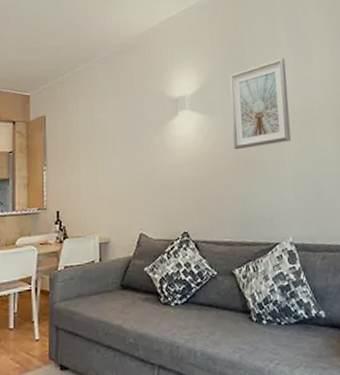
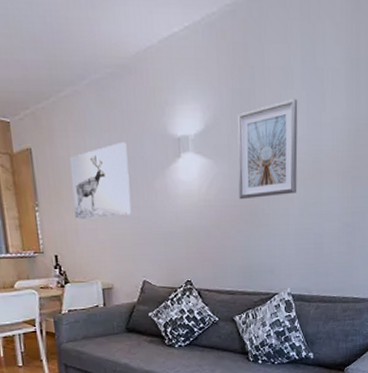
wall art: none [77,105,131,177] -> present [69,141,131,221]

